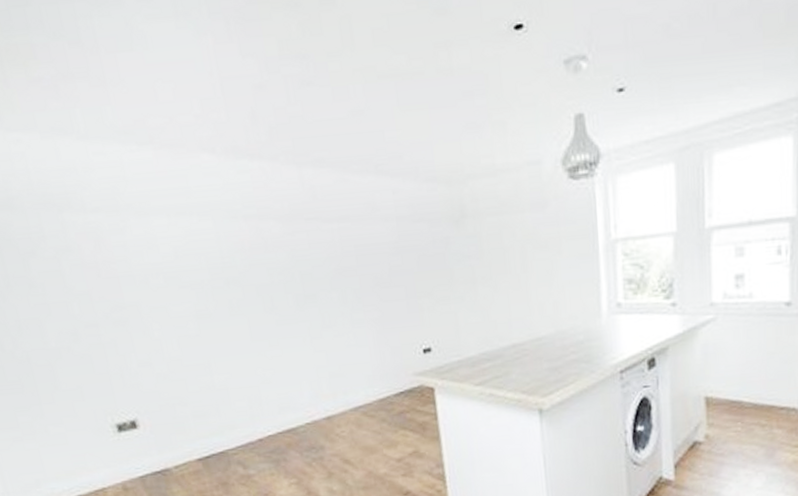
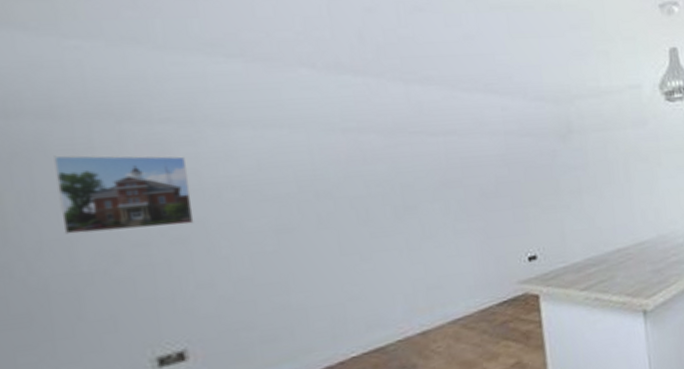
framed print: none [17,243,130,315] -> present [54,155,194,234]

